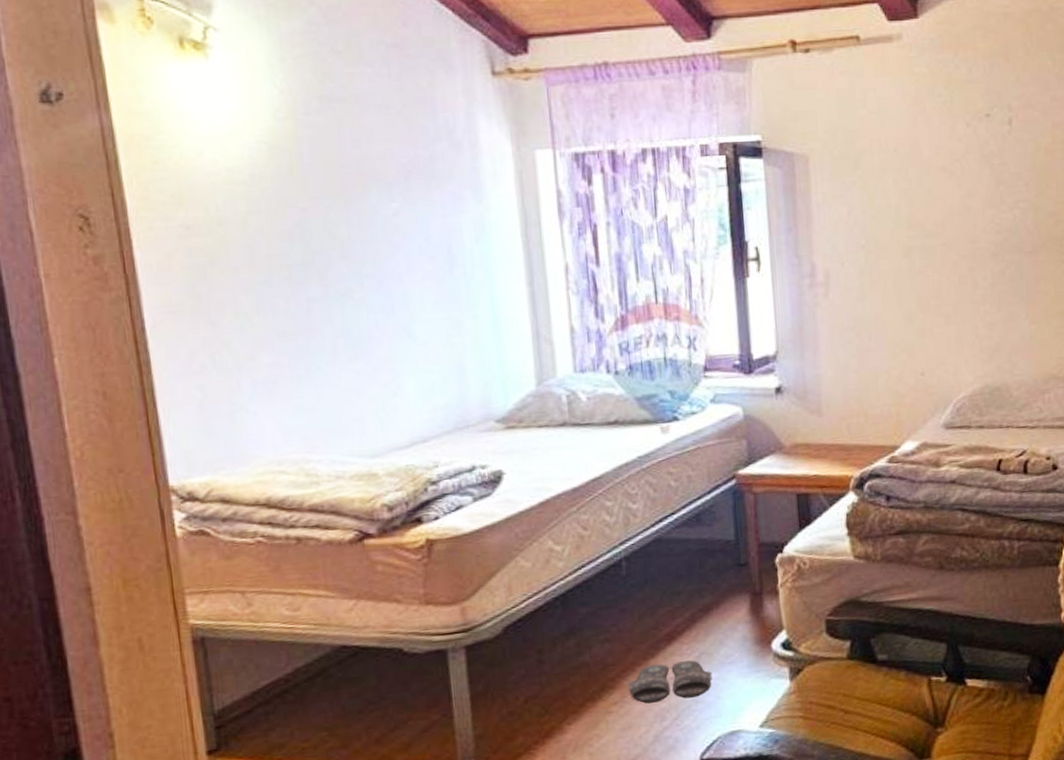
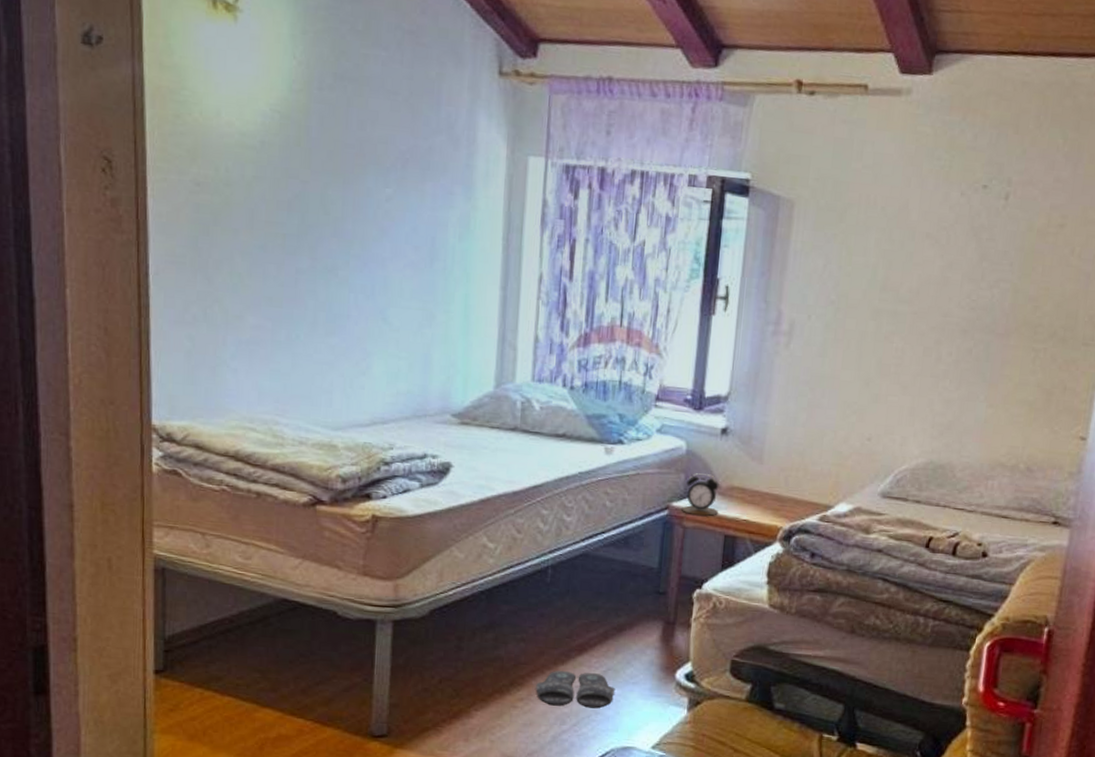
alarm clock: none [749,435,786,479] -> present [682,473,719,516]

